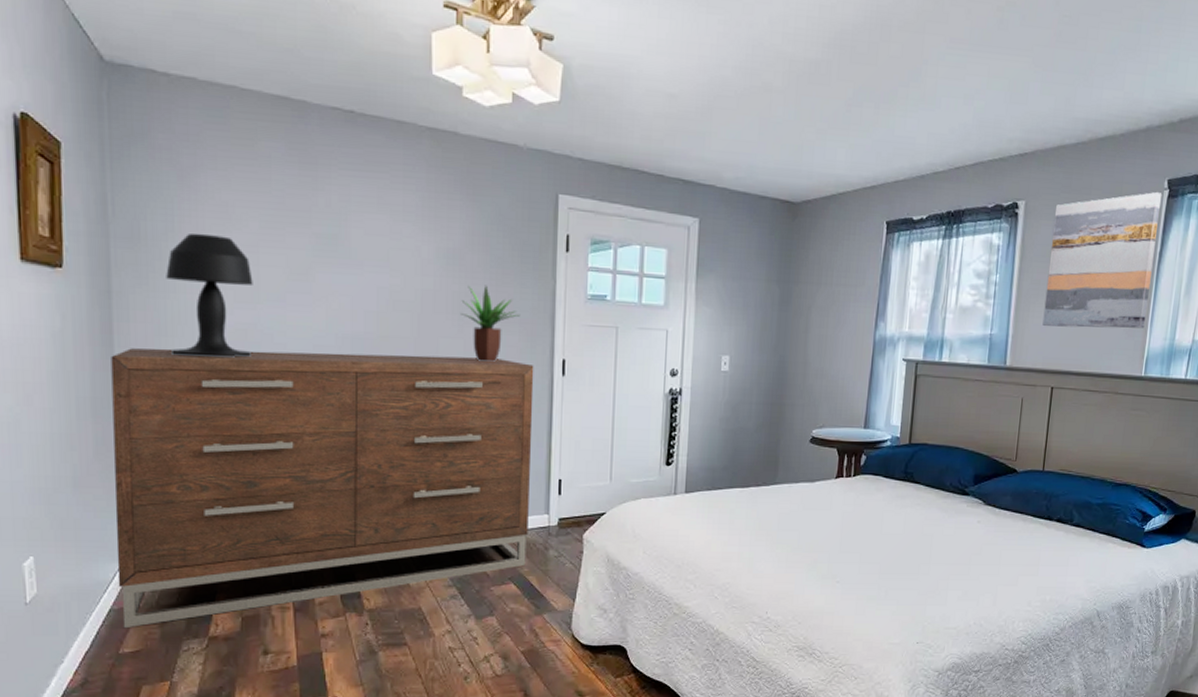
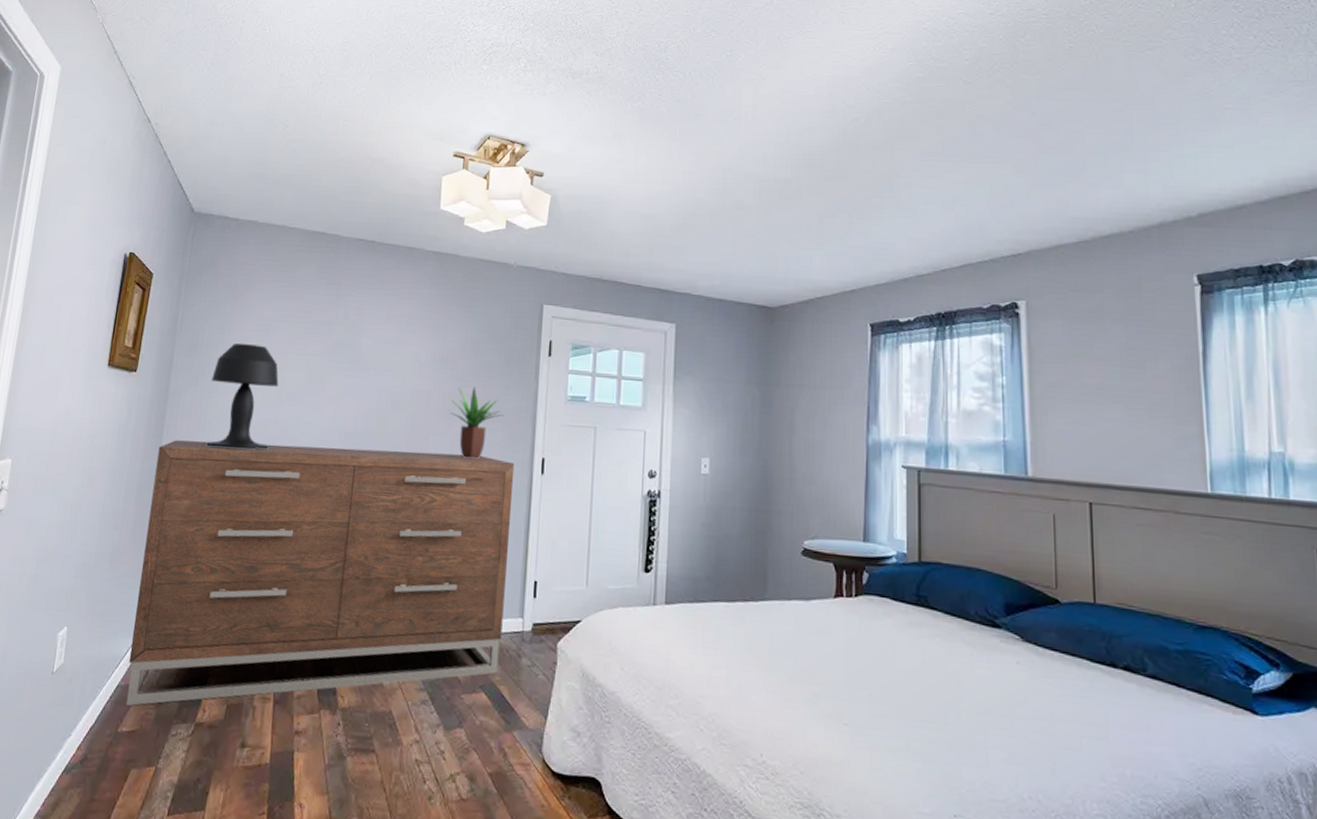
wall art: present [1042,192,1162,329] -> none [1062,288,1200,437]

